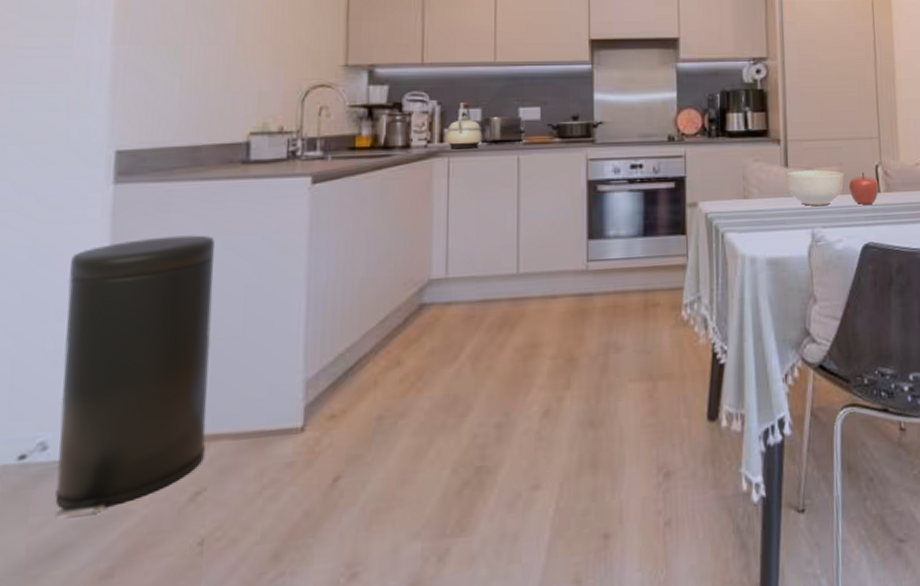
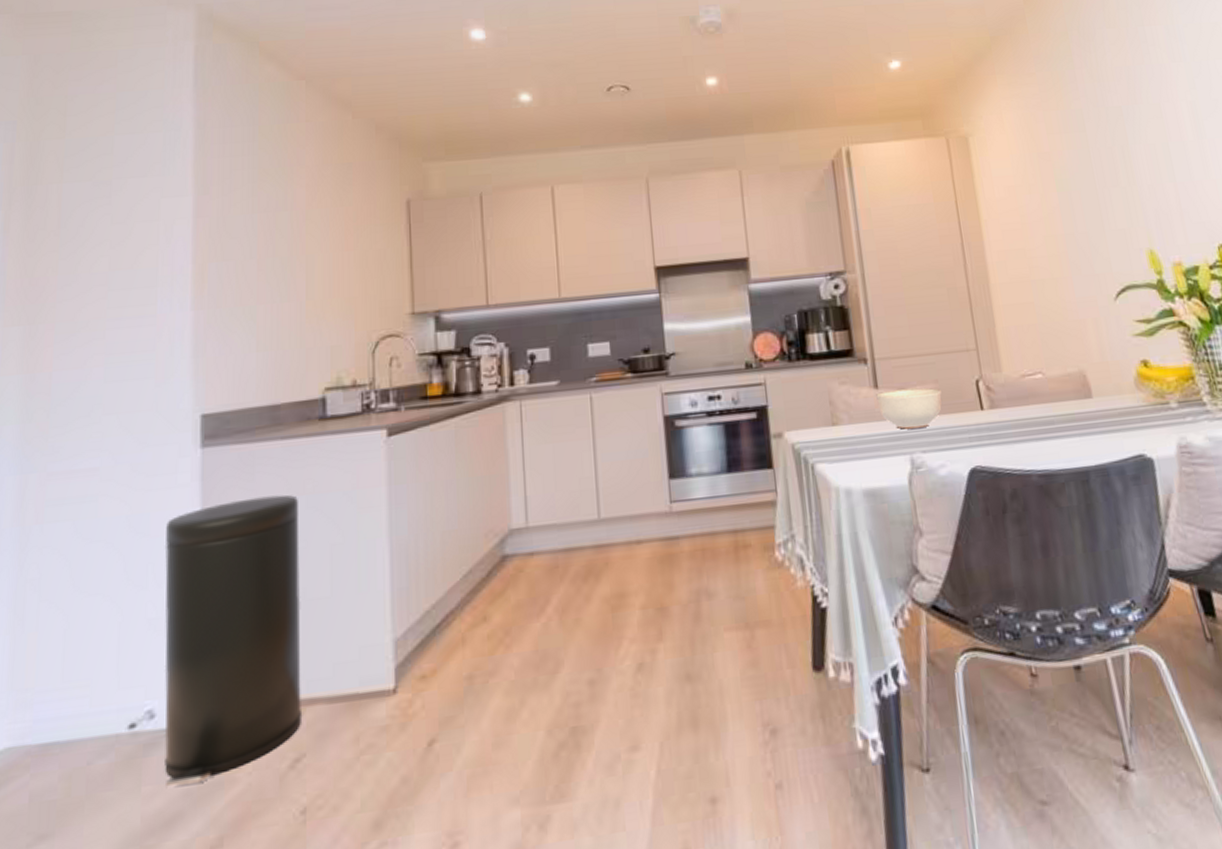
kettle: present [446,102,483,149] -> none [516,342,553,392]
toaster: present [480,116,525,145] -> none [549,353,596,385]
fruit: present [848,171,879,204] -> none [947,388,983,425]

